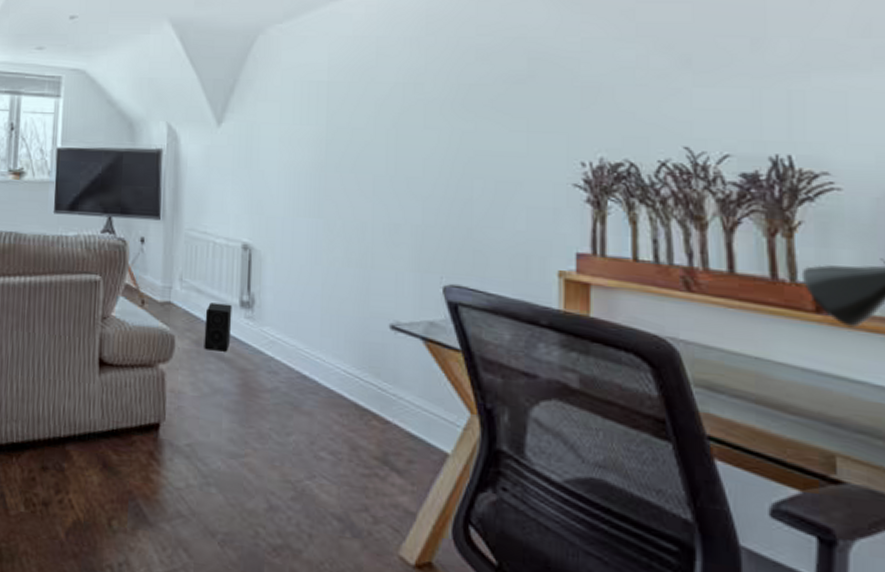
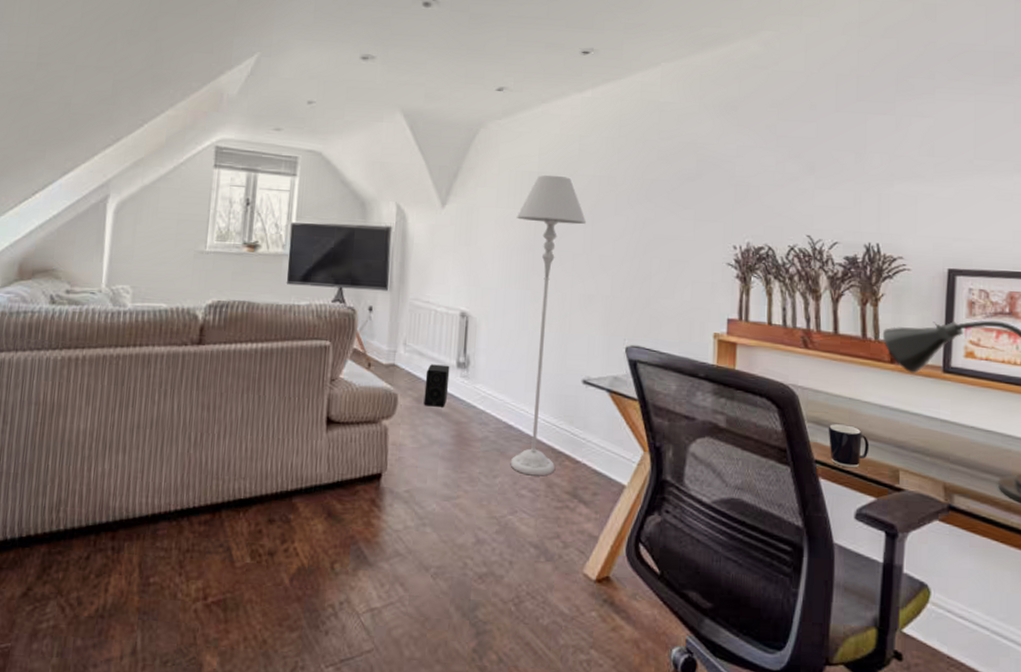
floor lamp: none [304,84,389,437] -> present [510,175,587,476]
mug: none [725,389,788,450] -> present [828,423,870,468]

